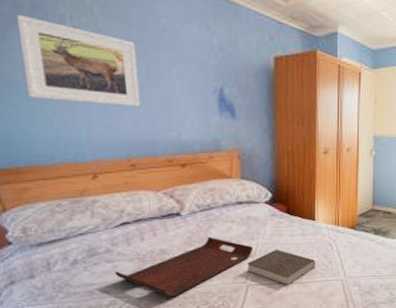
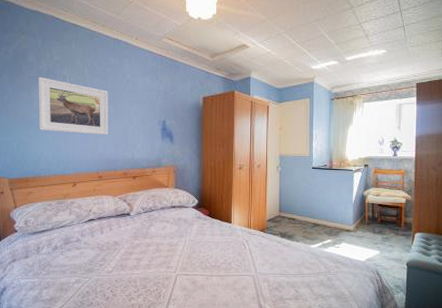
serving tray: present [114,236,254,298] -> none [81,233,182,281]
book: present [247,249,315,286] -> none [177,245,231,278]

